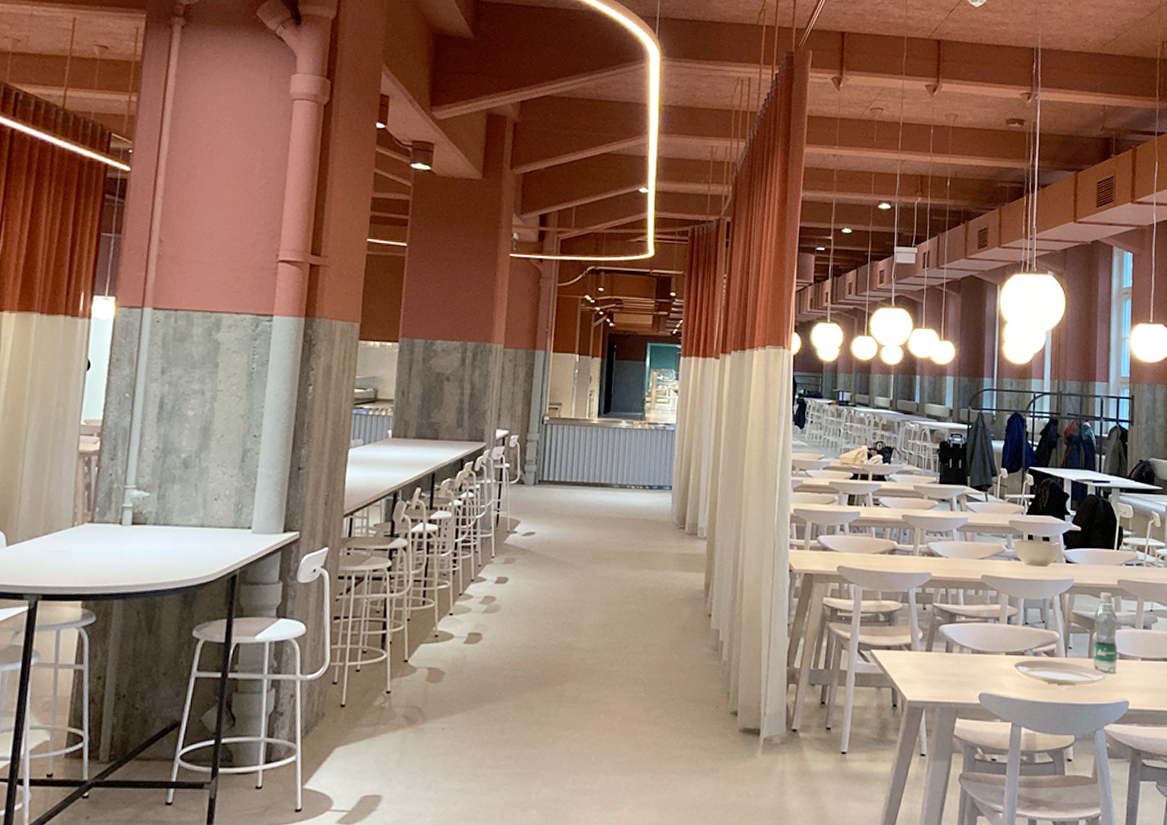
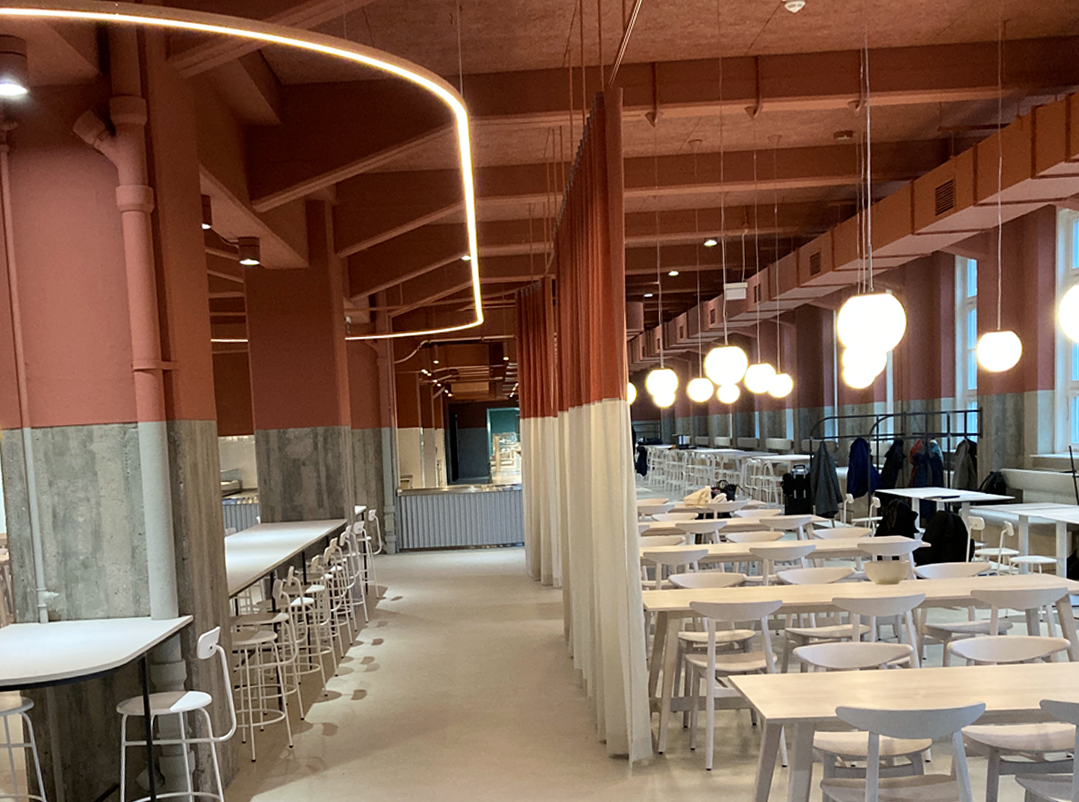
plate: present [1013,659,1106,686] -> none [868,671,961,694]
bottle: present [1093,592,1118,674] -> none [948,603,972,680]

